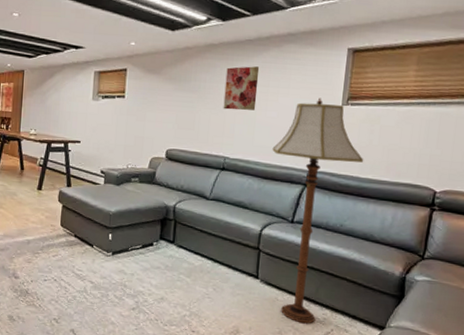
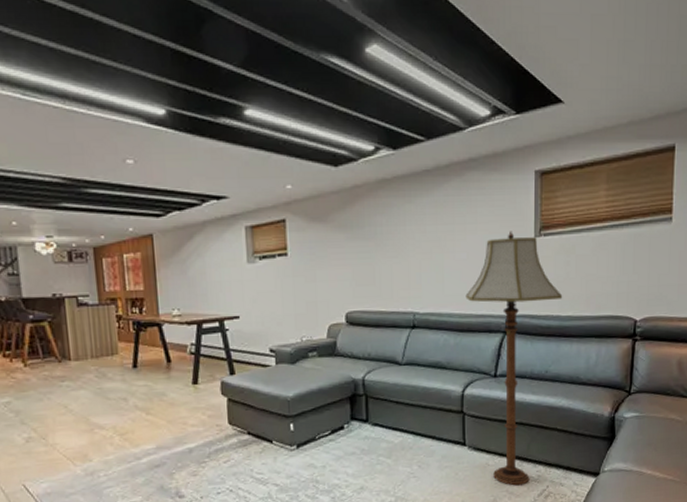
wall art: present [223,66,260,111] -> none [404,201,443,257]

